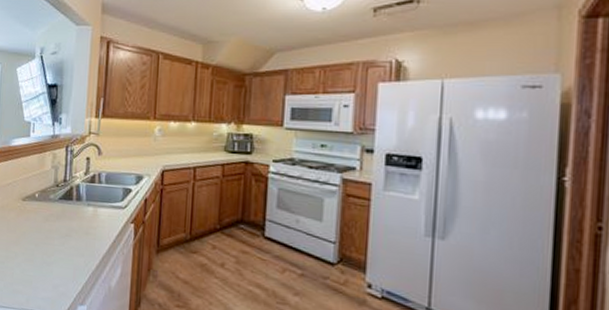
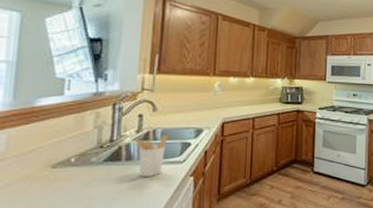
utensil holder: none [82,178,111,219] -> present [134,134,168,177]

